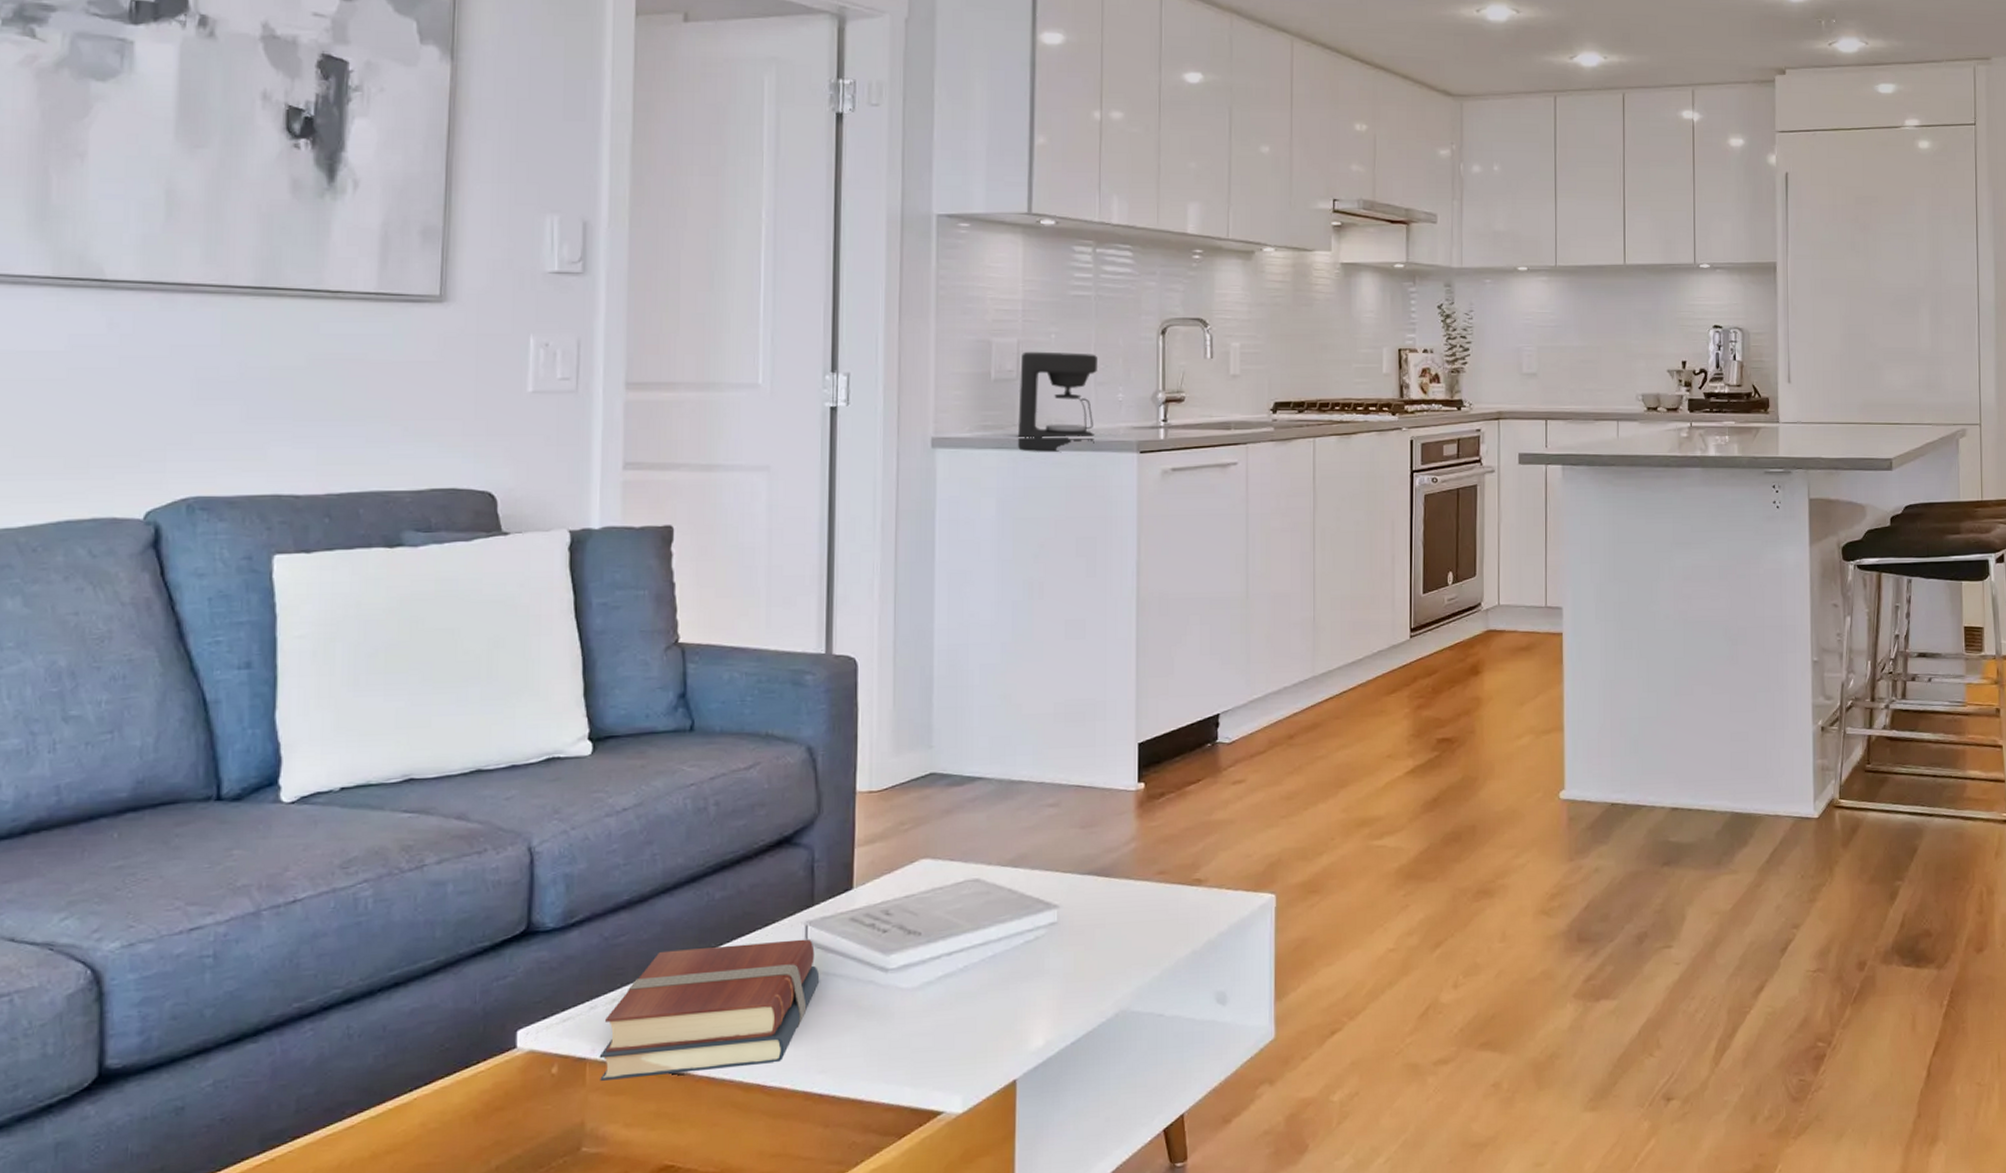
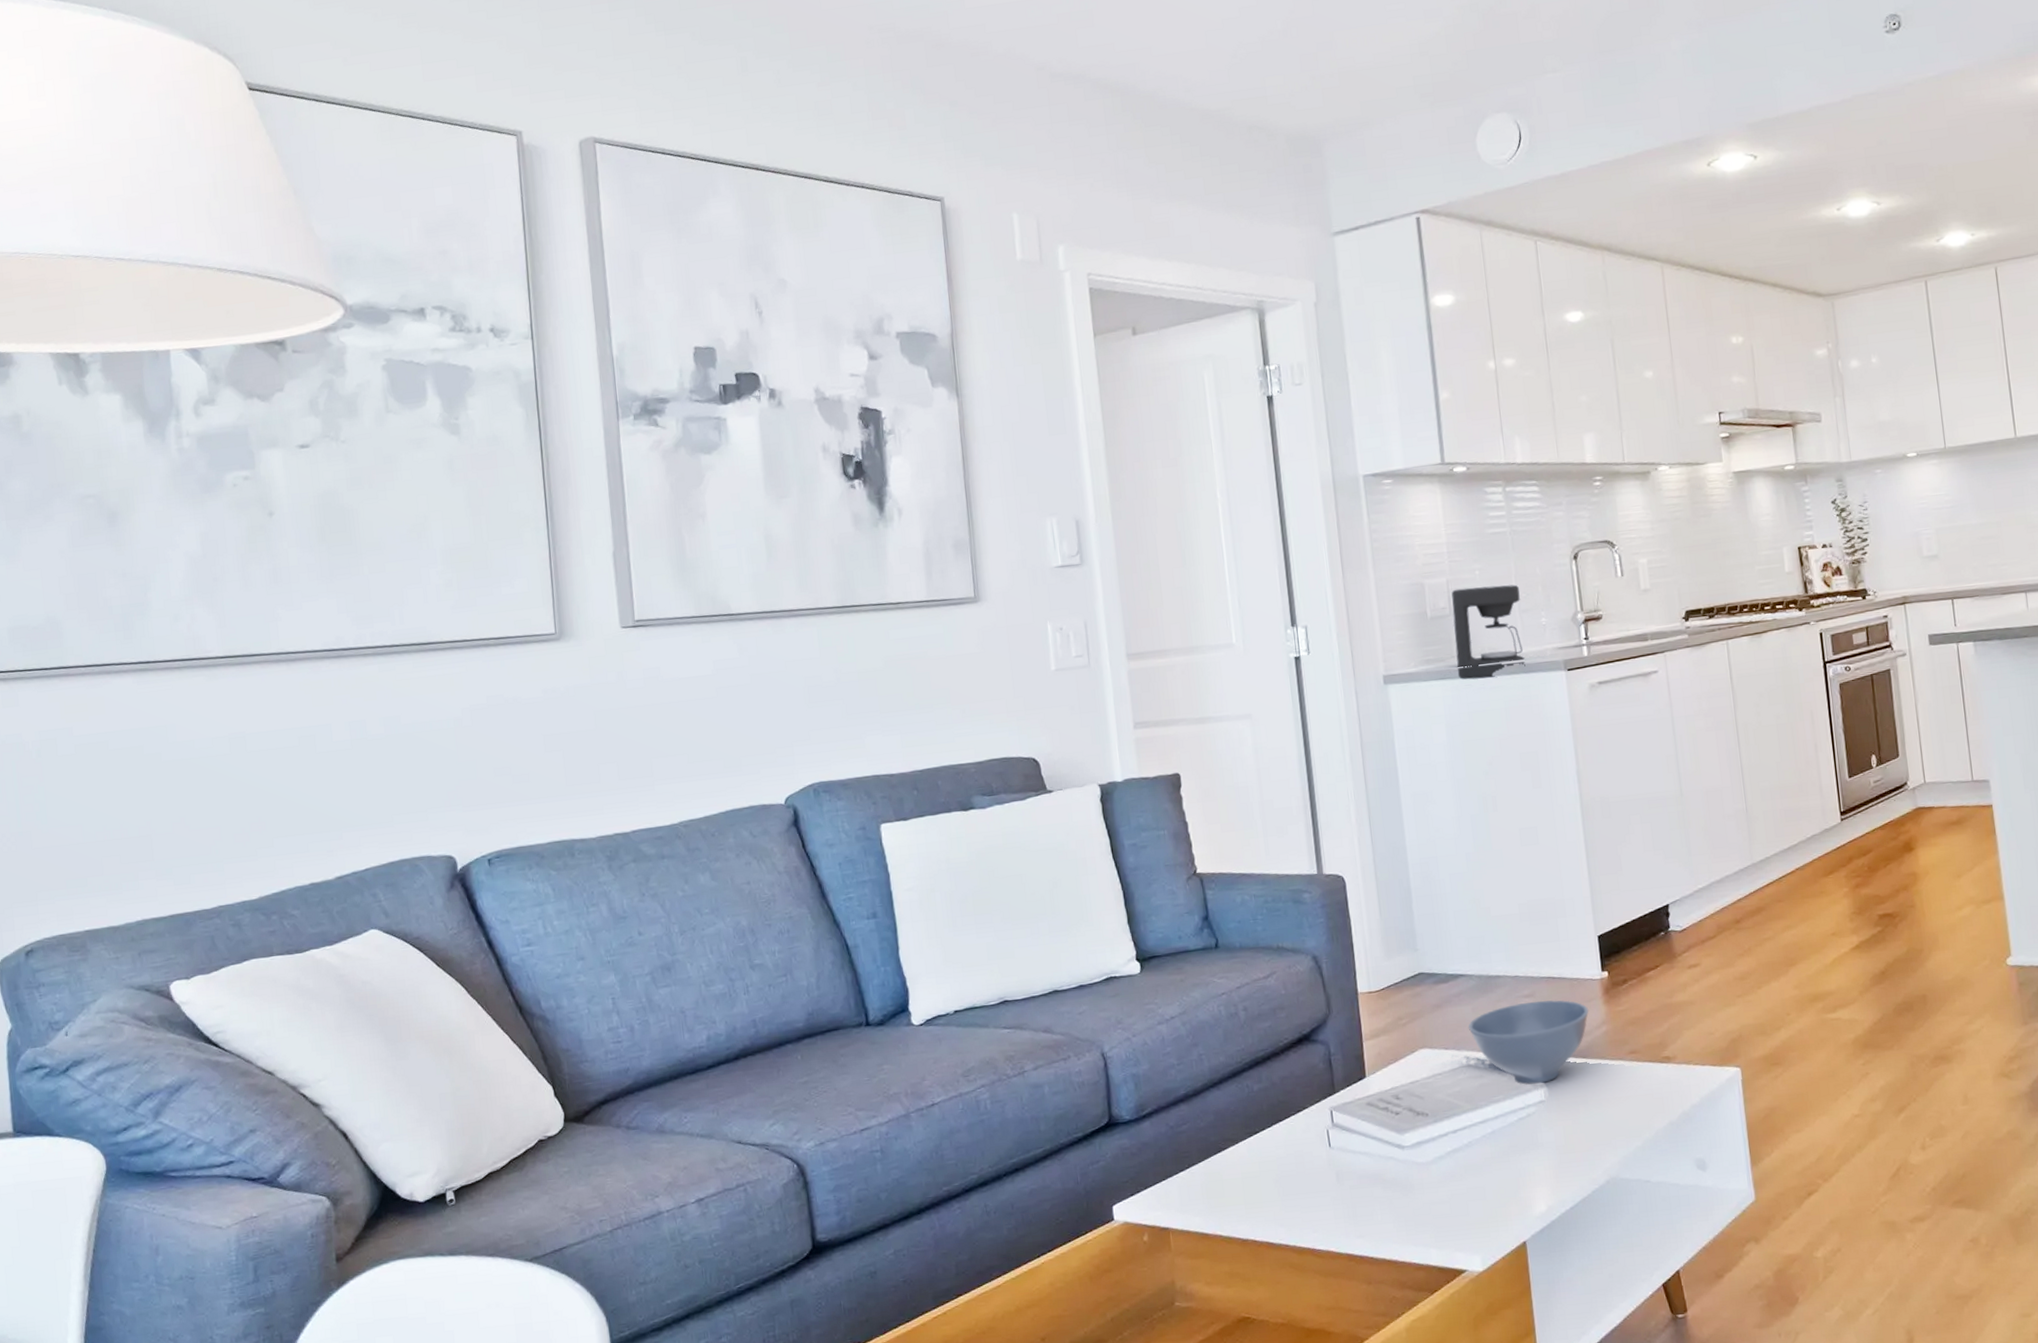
books: present [599,939,820,1082] -> none [1178,1122,1348,1248]
bowl: none [979,811,1119,904] -> present [1468,1000,1589,1085]

